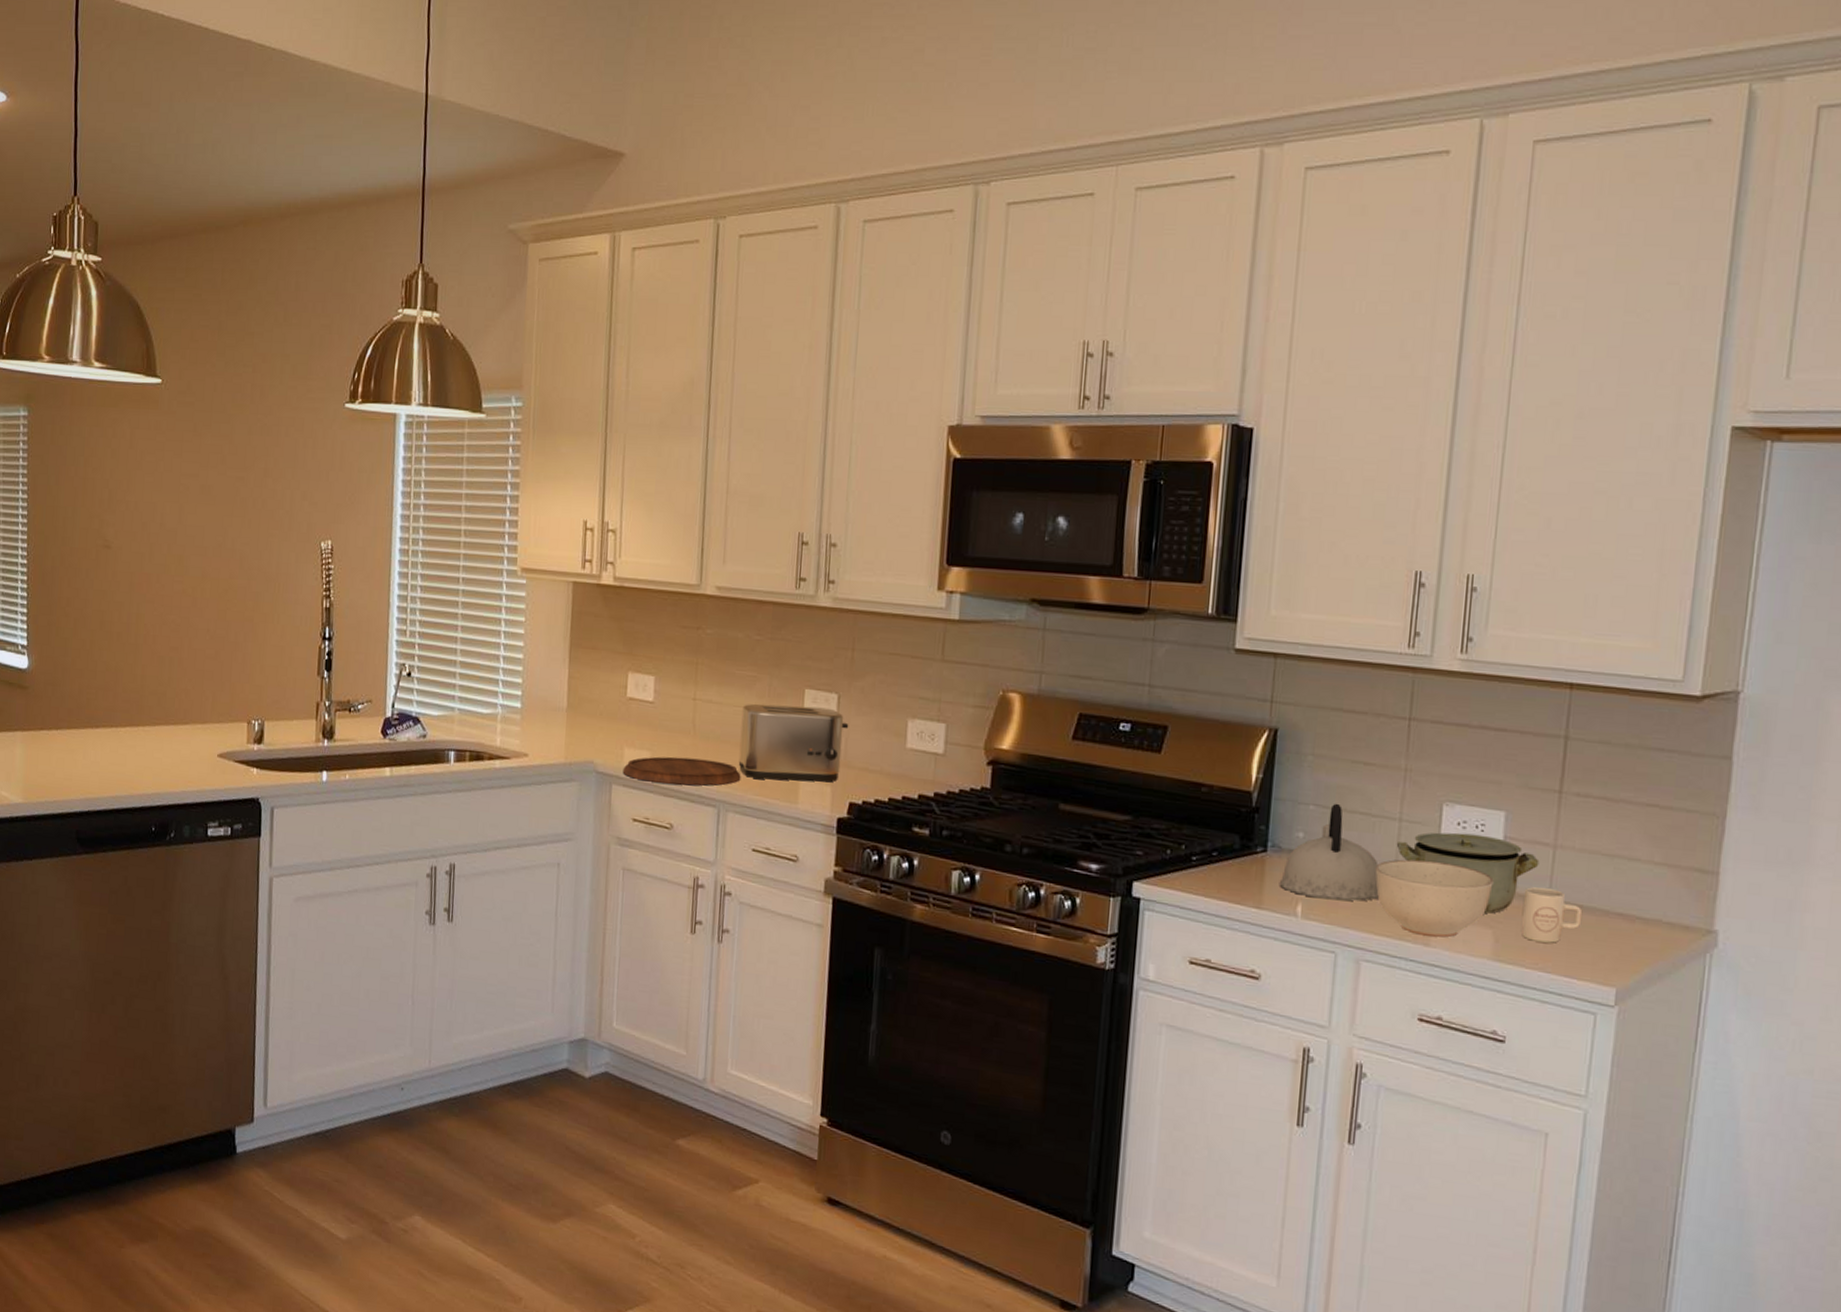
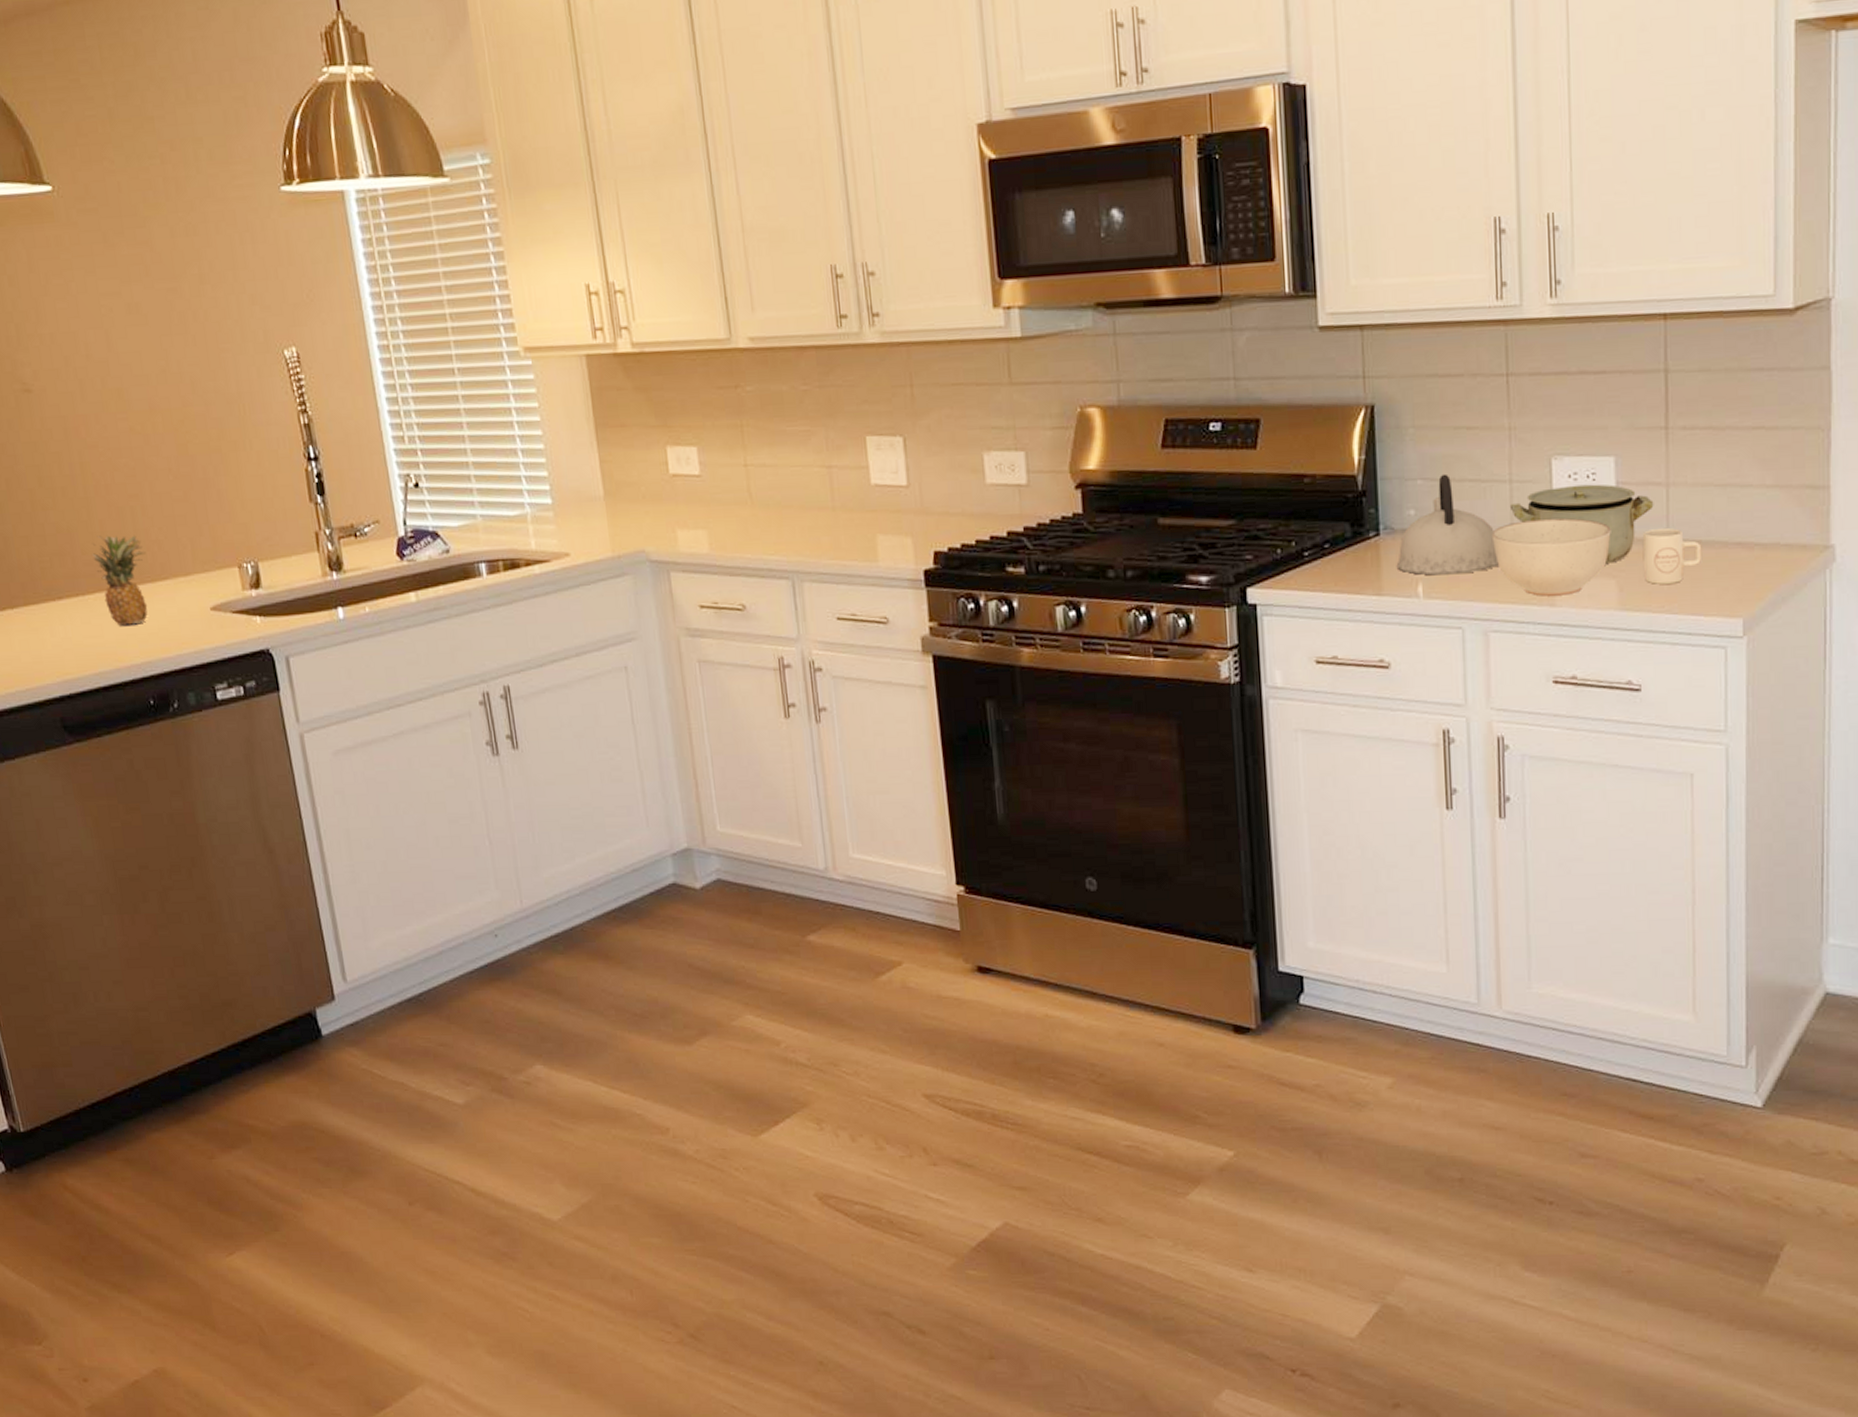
fruit: none [131,678,174,759] -> present [92,535,148,626]
cutting board: present [622,756,741,786] -> none [679,528,812,563]
toaster: present [738,703,849,783] -> none [800,453,921,543]

